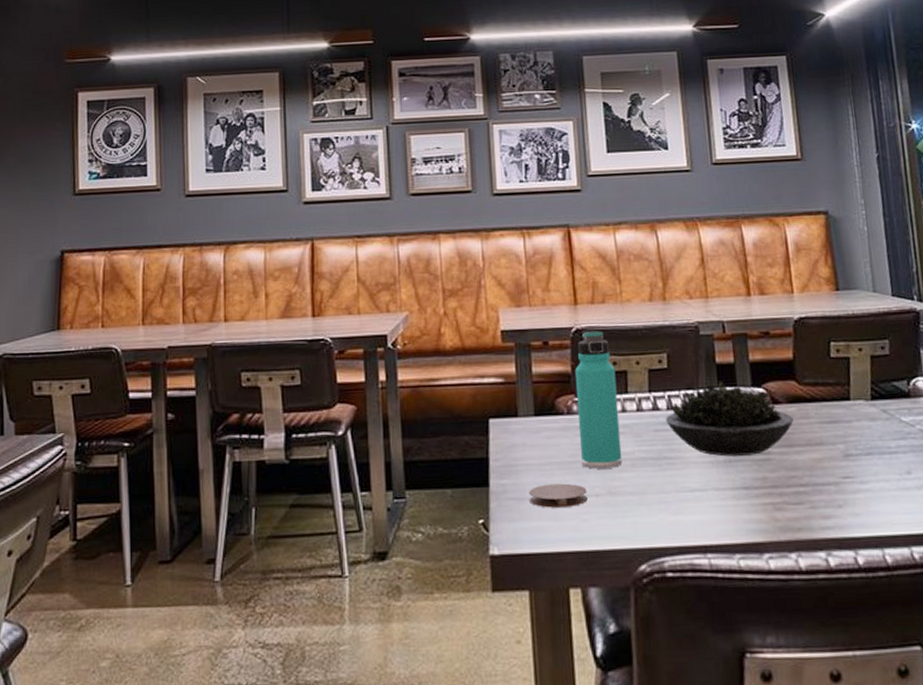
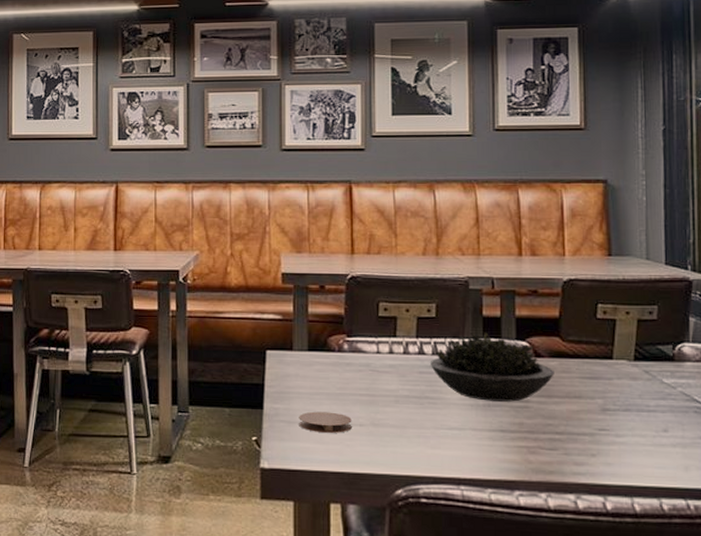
thermos bottle: present [574,331,623,469] -> none [347,279,387,403]

